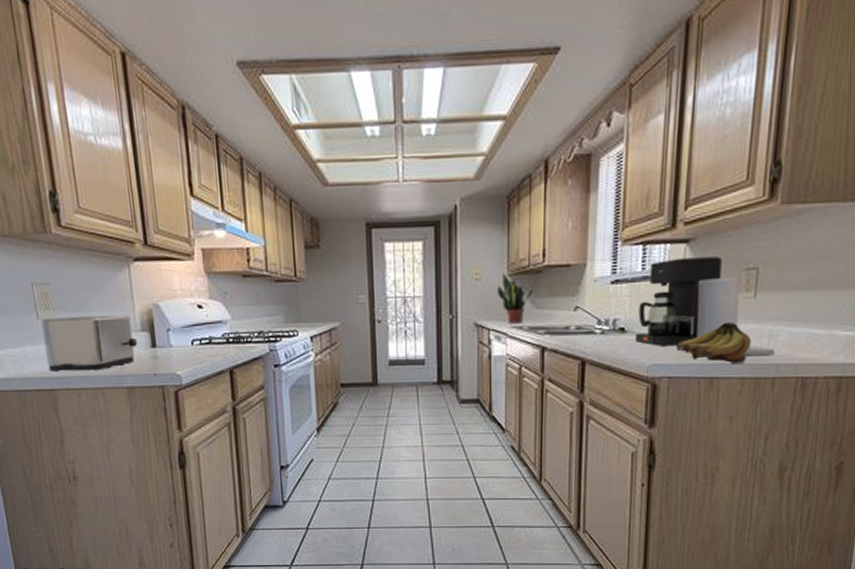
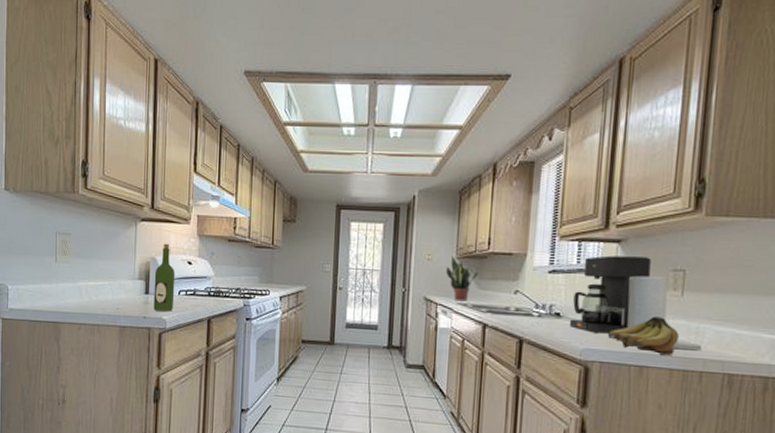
toaster: present [41,314,138,372] -> none [57,262,134,310]
wine bottle: none [159,285,188,366] -> present [153,243,175,312]

